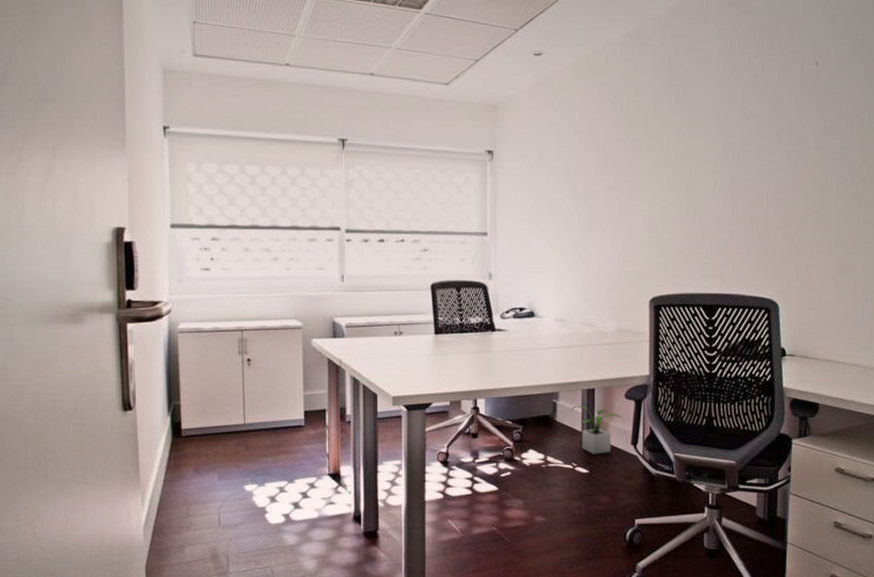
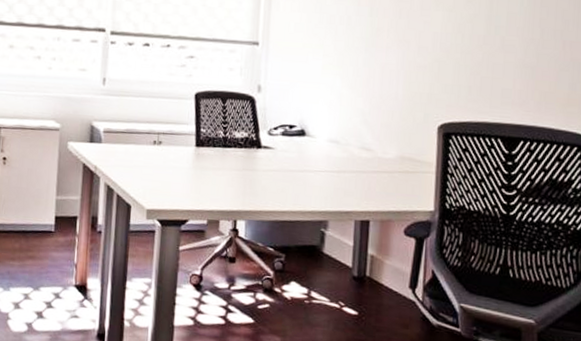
potted plant: present [571,405,622,454] -> none [341,237,400,295]

